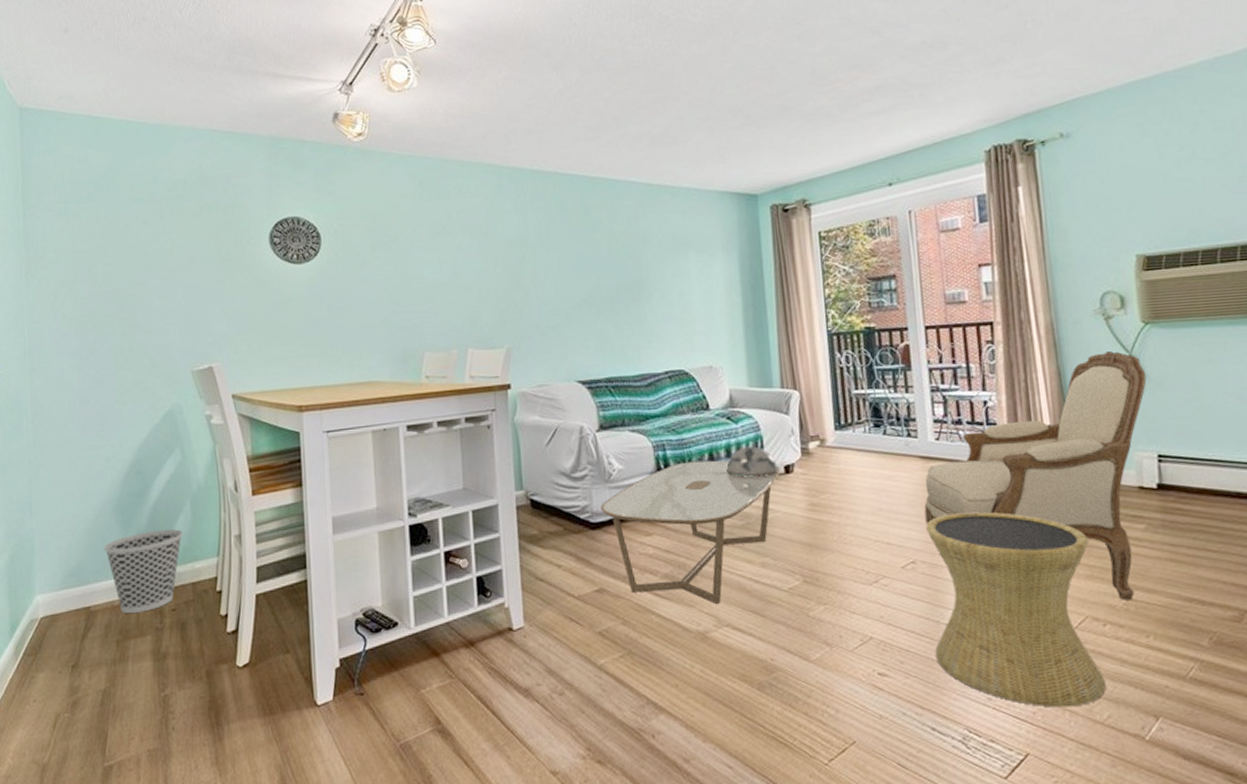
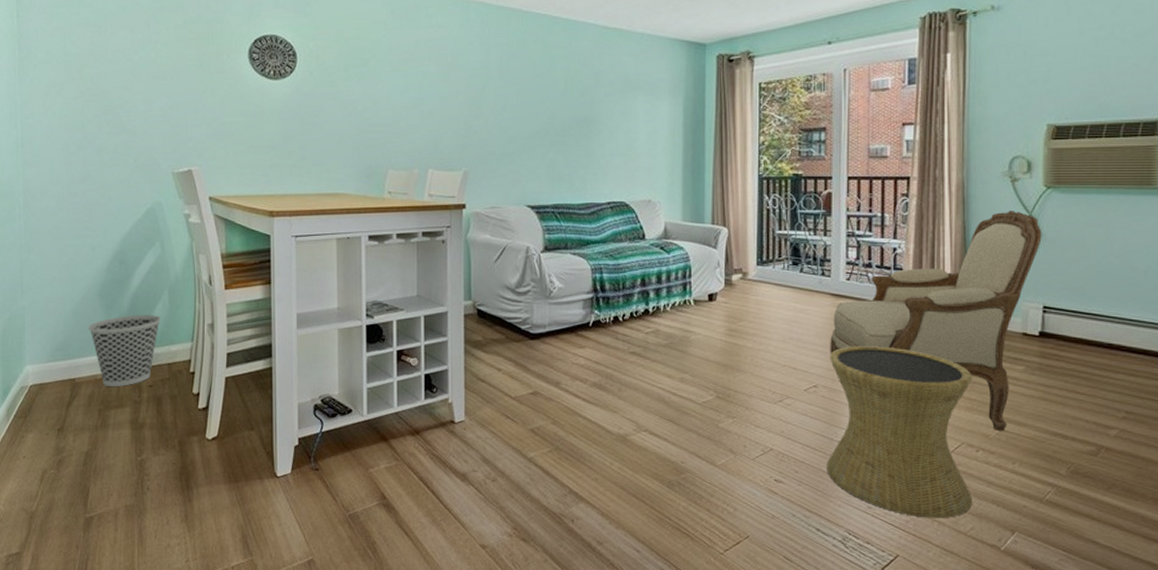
coffee table: present [601,460,781,605] -> none [541,285,705,412]
decorative bowl: present [726,445,779,477] -> none [656,274,703,302]

